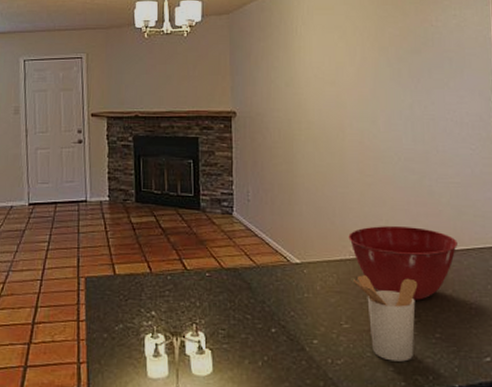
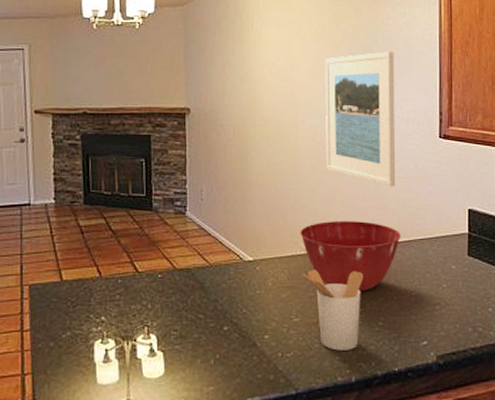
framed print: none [372,54,451,193] -> present [325,51,396,187]

